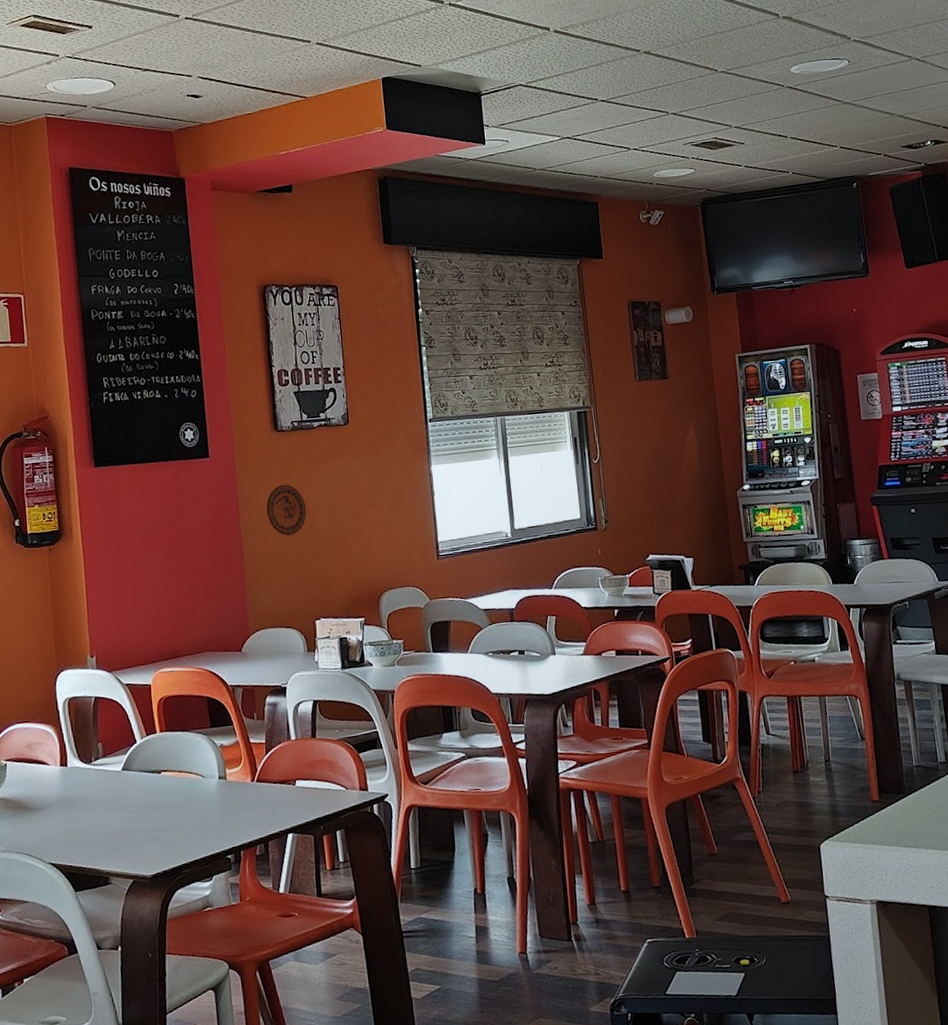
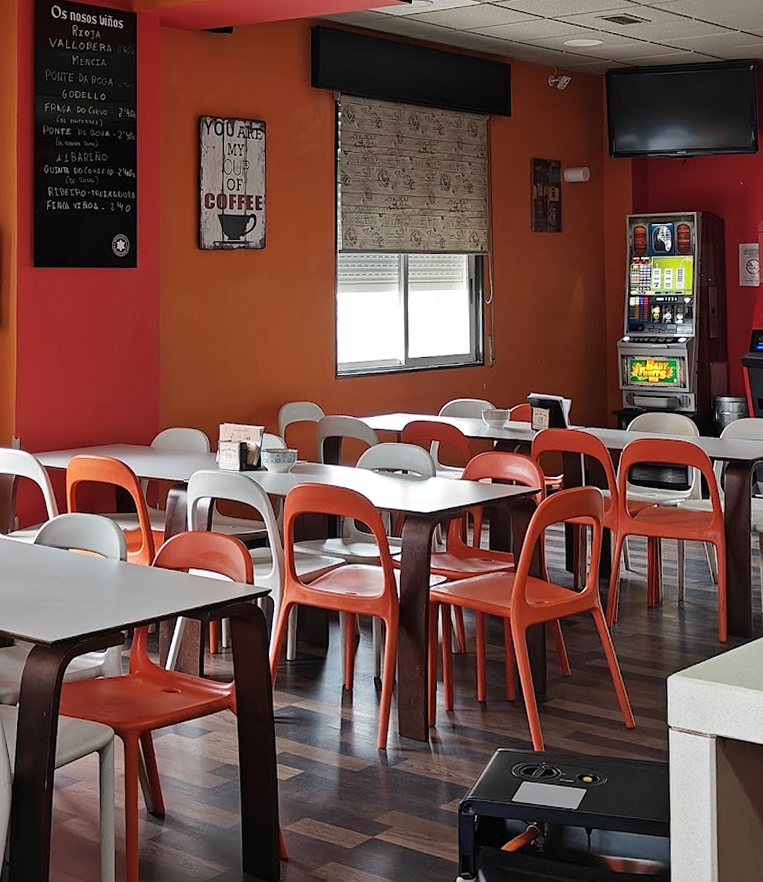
decorative plate: present [266,484,307,536] -> none [184,298,221,345]

